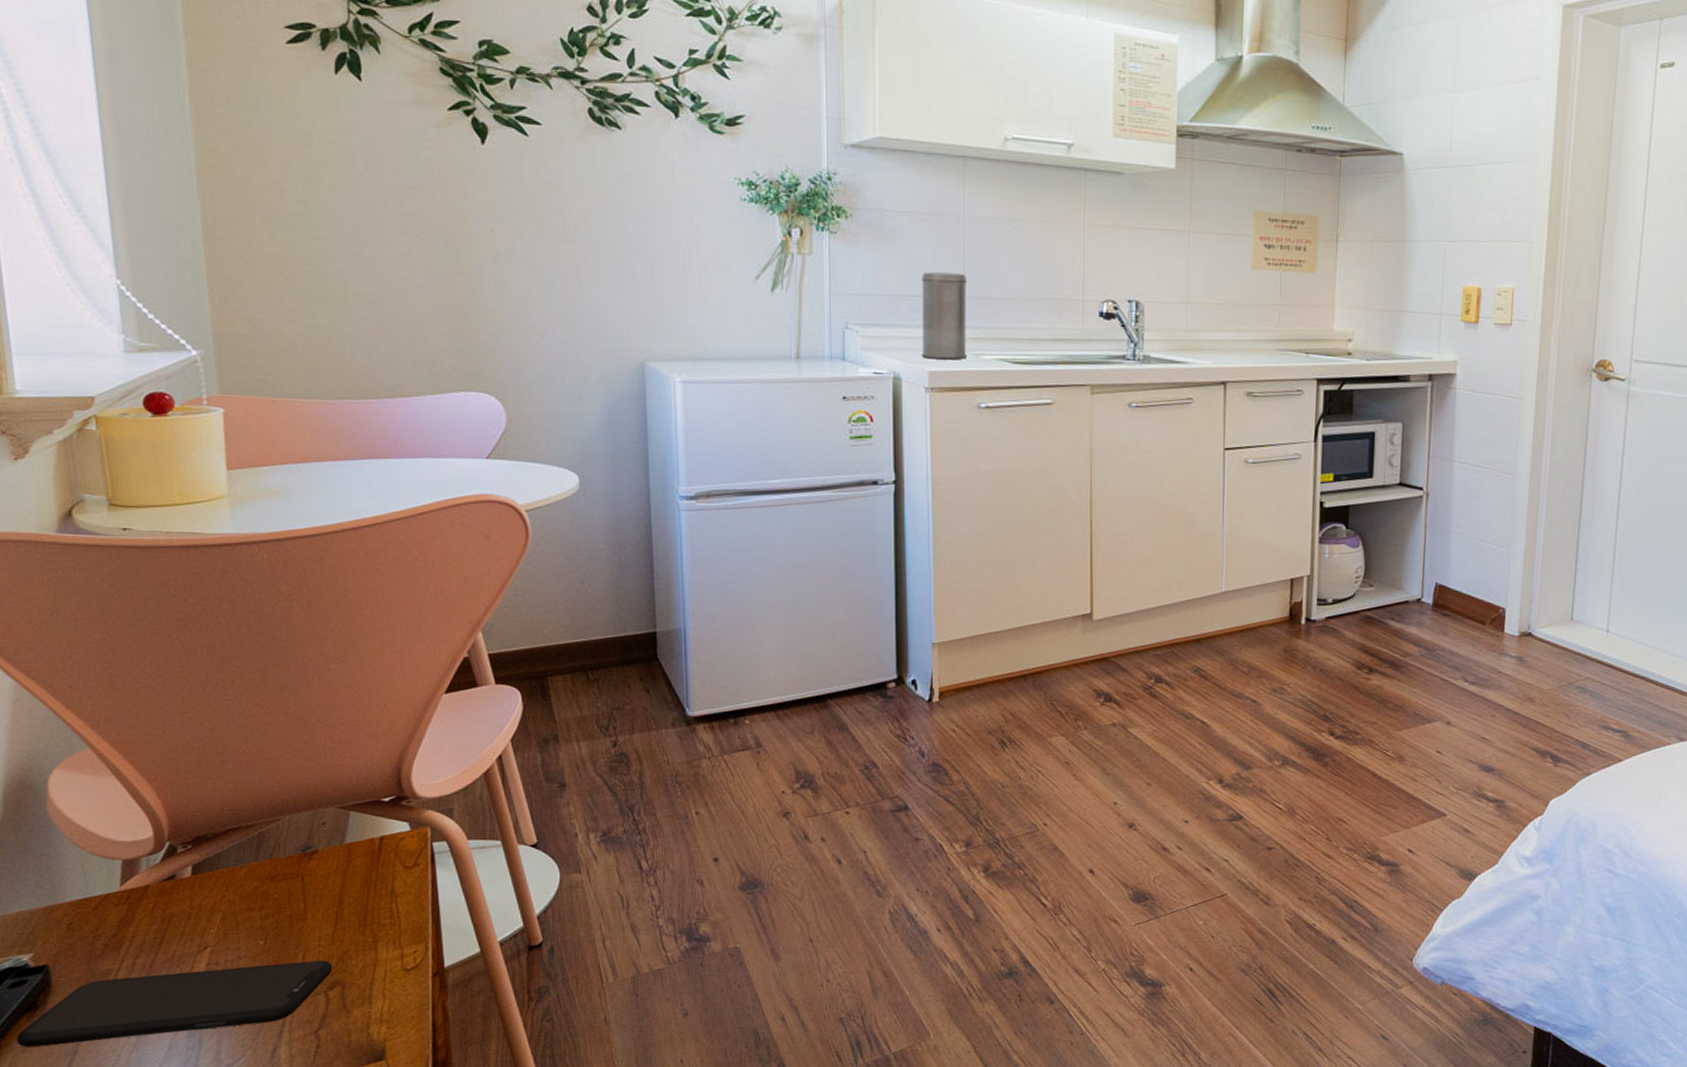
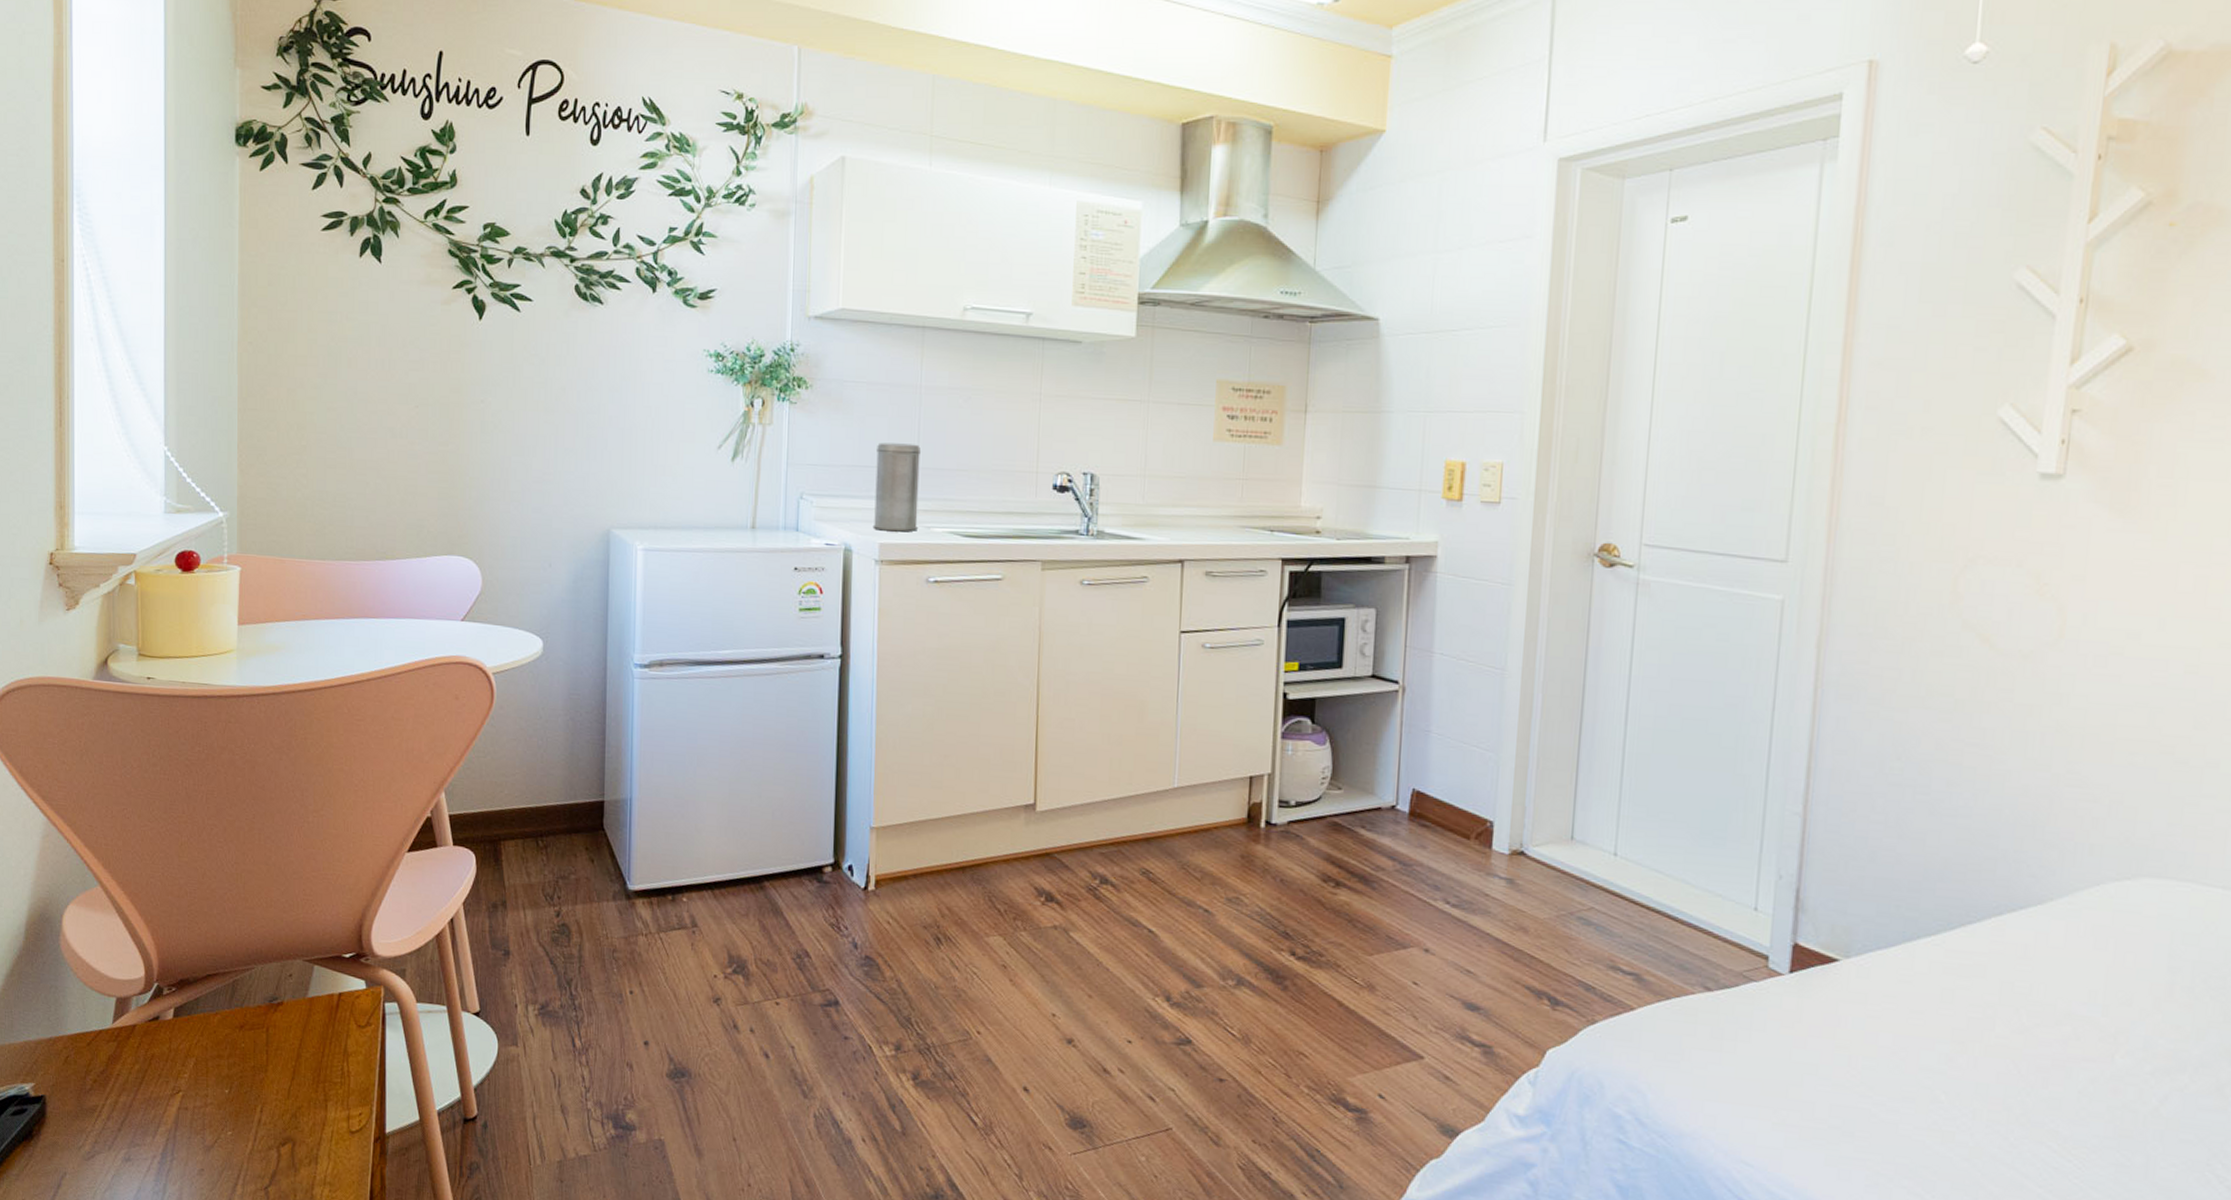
smartphone: present [17,960,333,1047] -> none [13,1114,287,1177]

